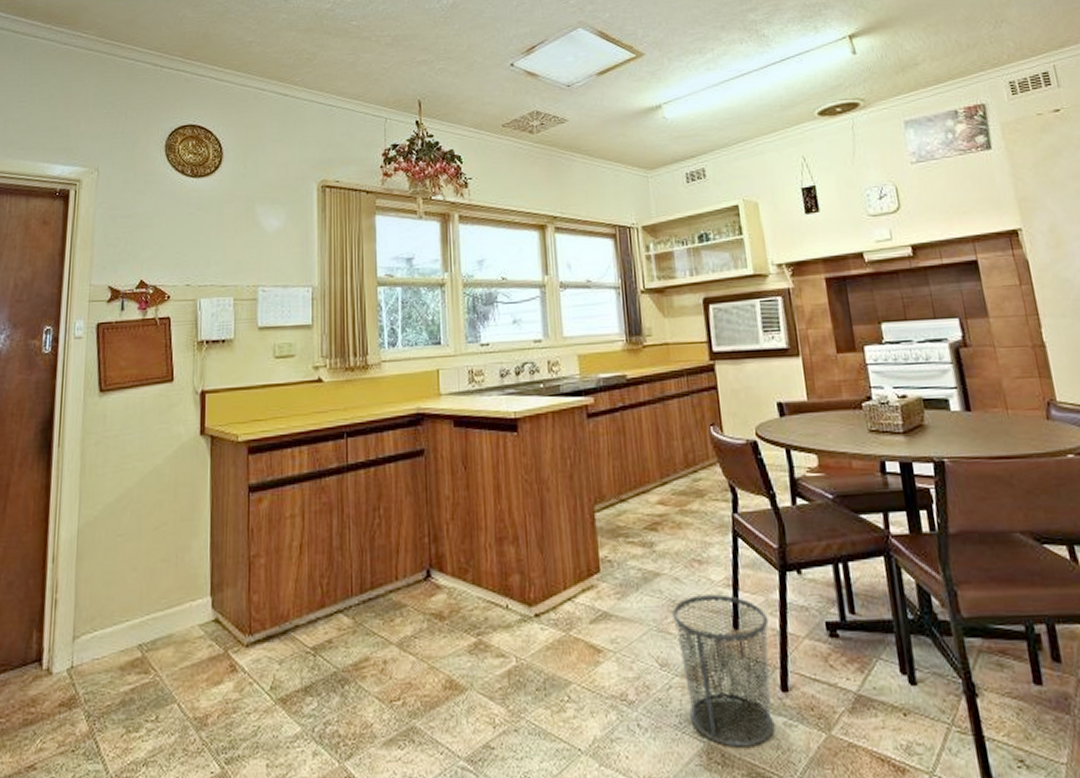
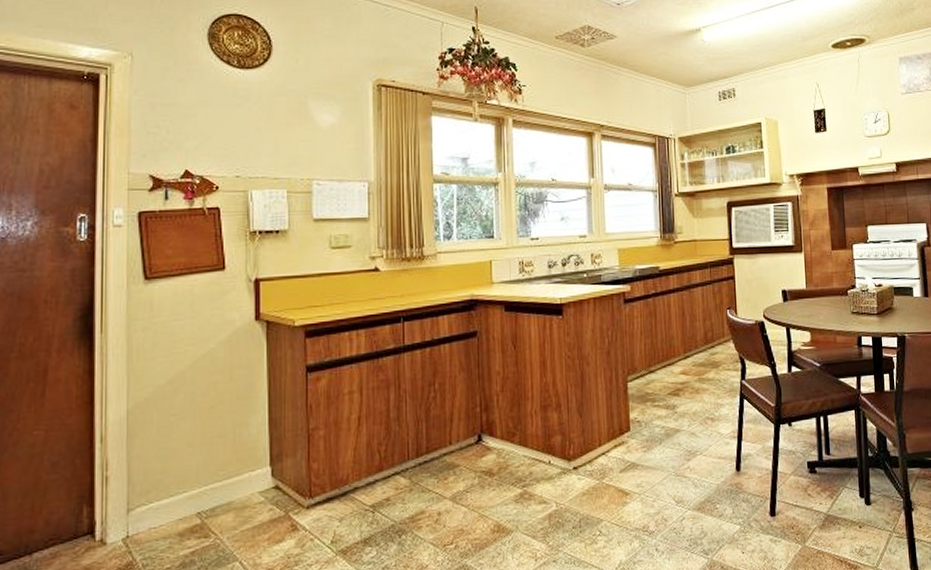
trash can: present [672,594,775,748] -> none [688,444,764,561]

